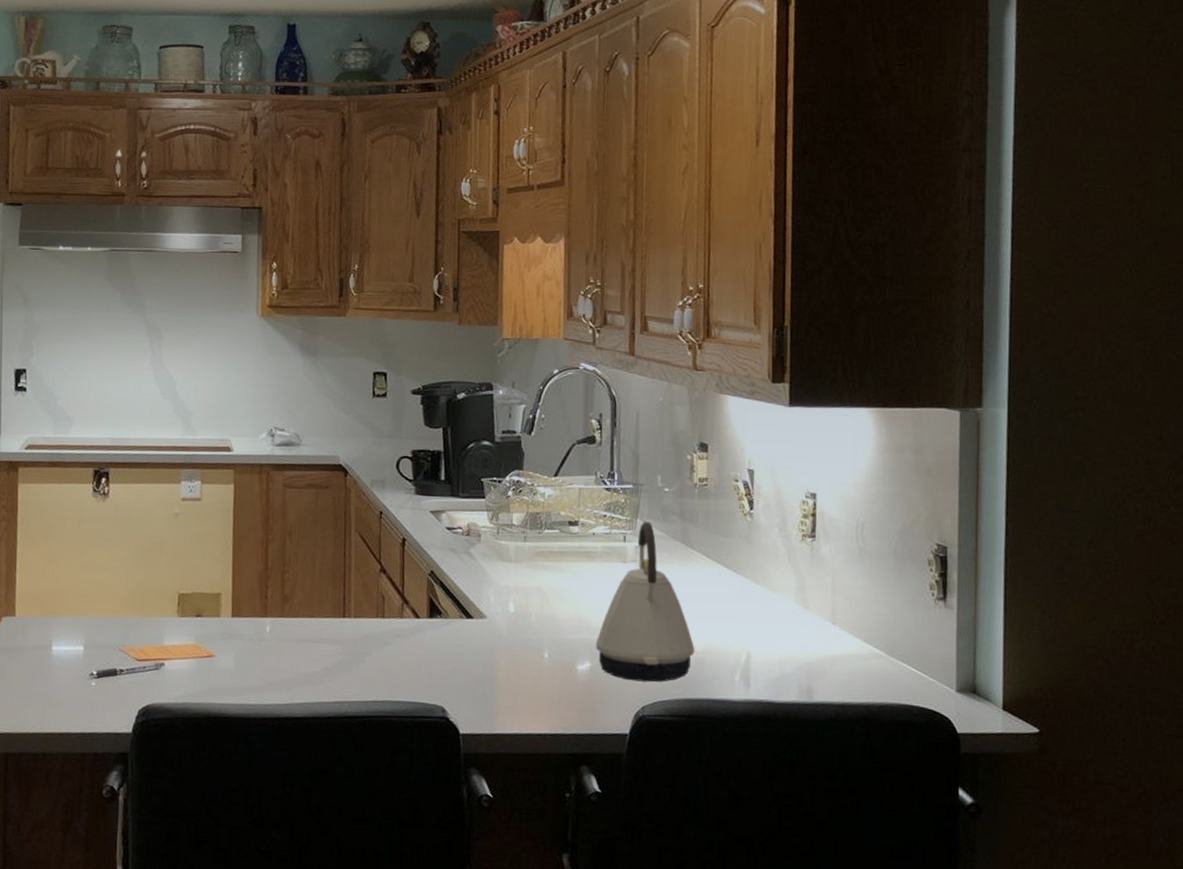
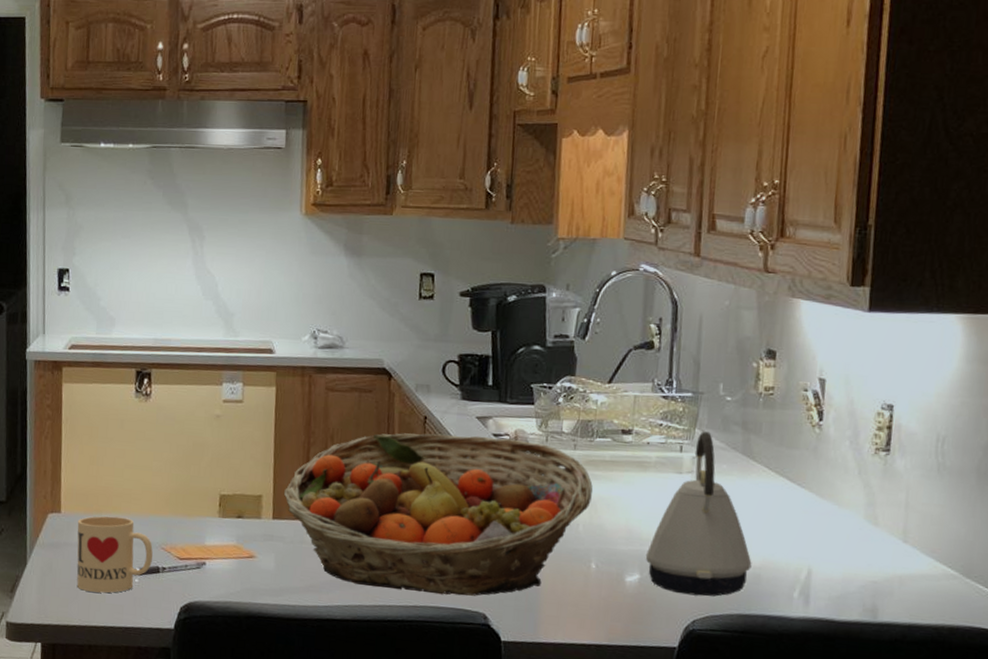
mug: none [31,618,110,698] -> present [76,516,153,593]
fruit basket: none [242,528,543,690] -> present [283,433,593,596]

